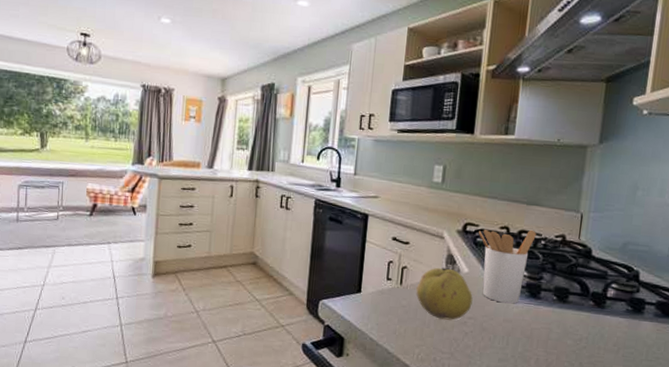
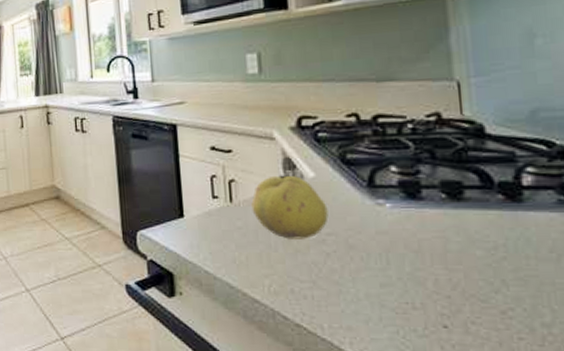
utensil holder: present [478,229,536,304] -> none [318,112,398,210]

